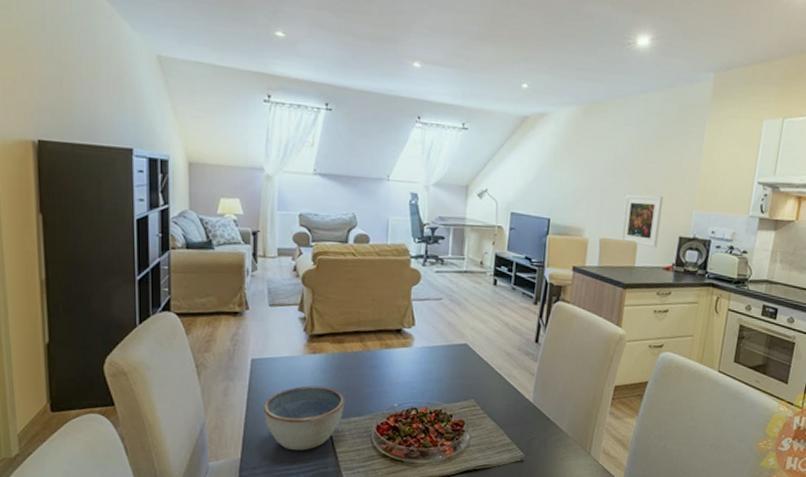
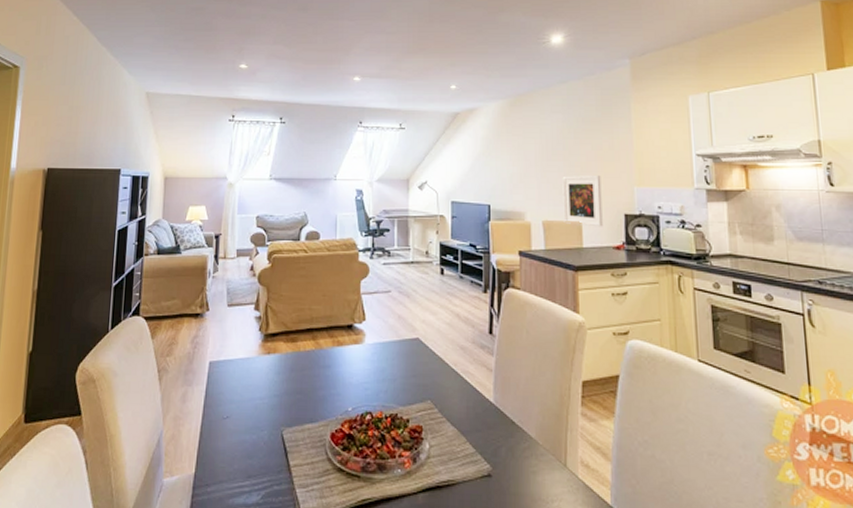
bowl: present [263,385,345,451] -> none [218,389,299,465]

